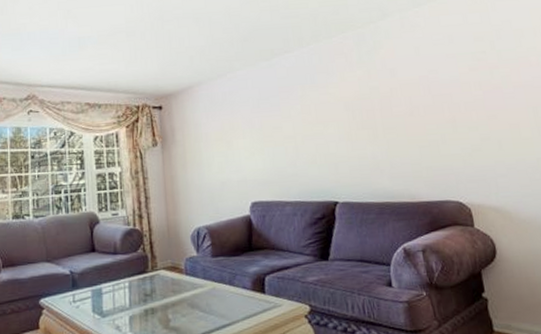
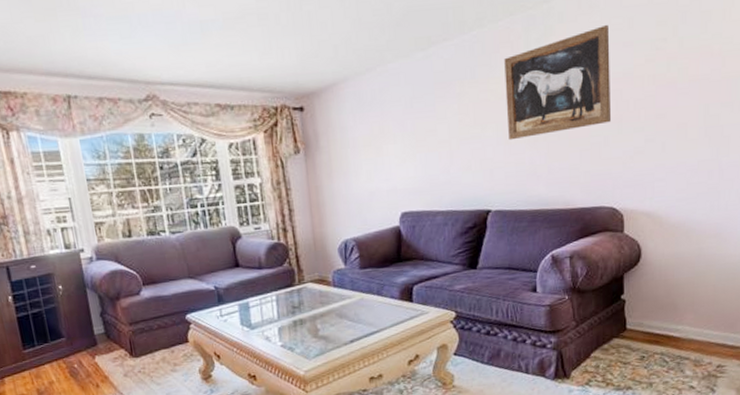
wall art: none [340,41,446,137] -> present [504,25,612,141]

